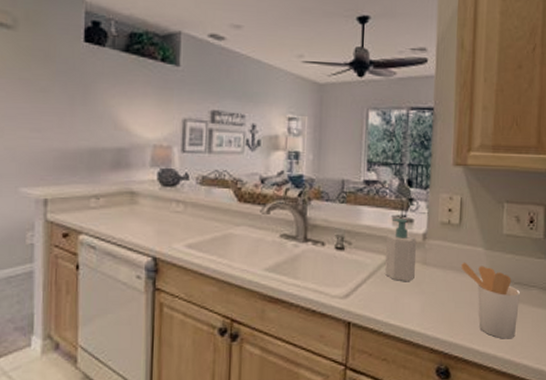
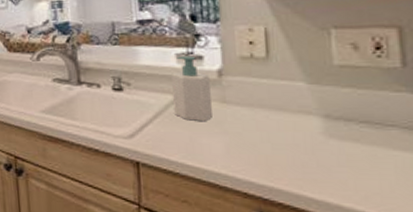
utensil holder: present [461,262,521,339] -> none [275,98,372,188]

